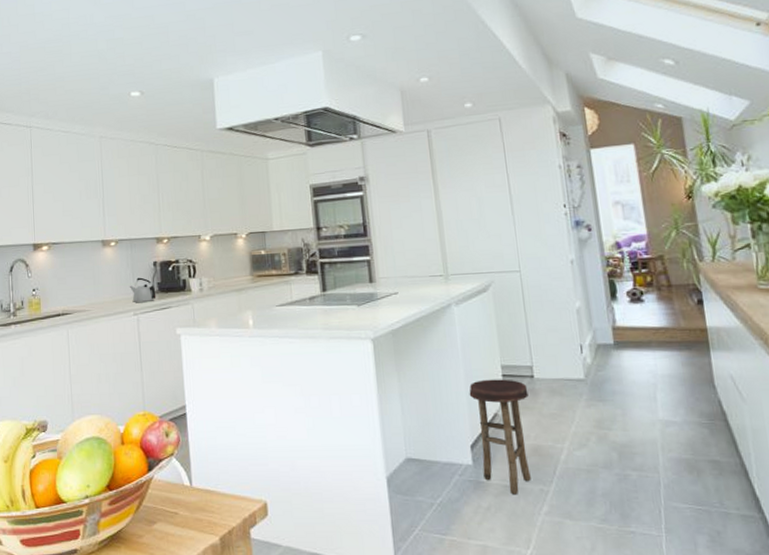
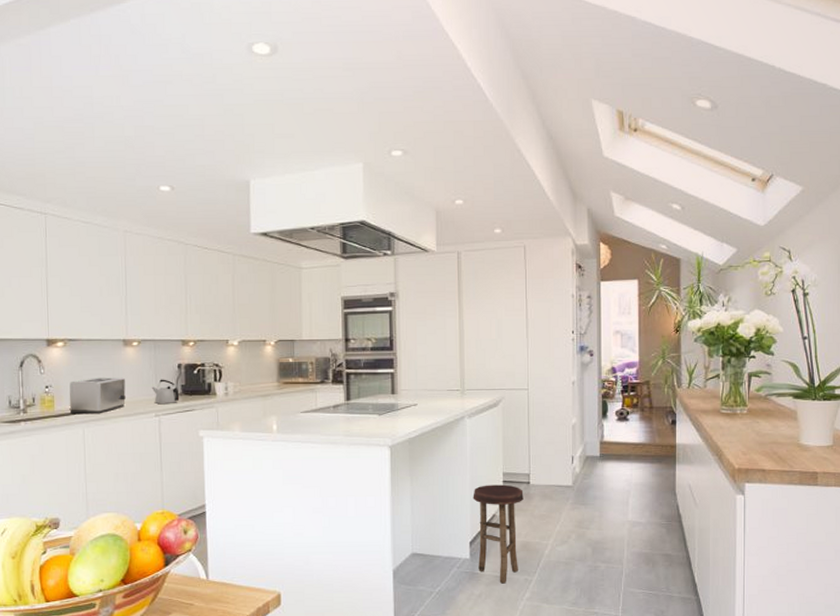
toaster: none [54,277,106,316] -> present [69,377,126,415]

